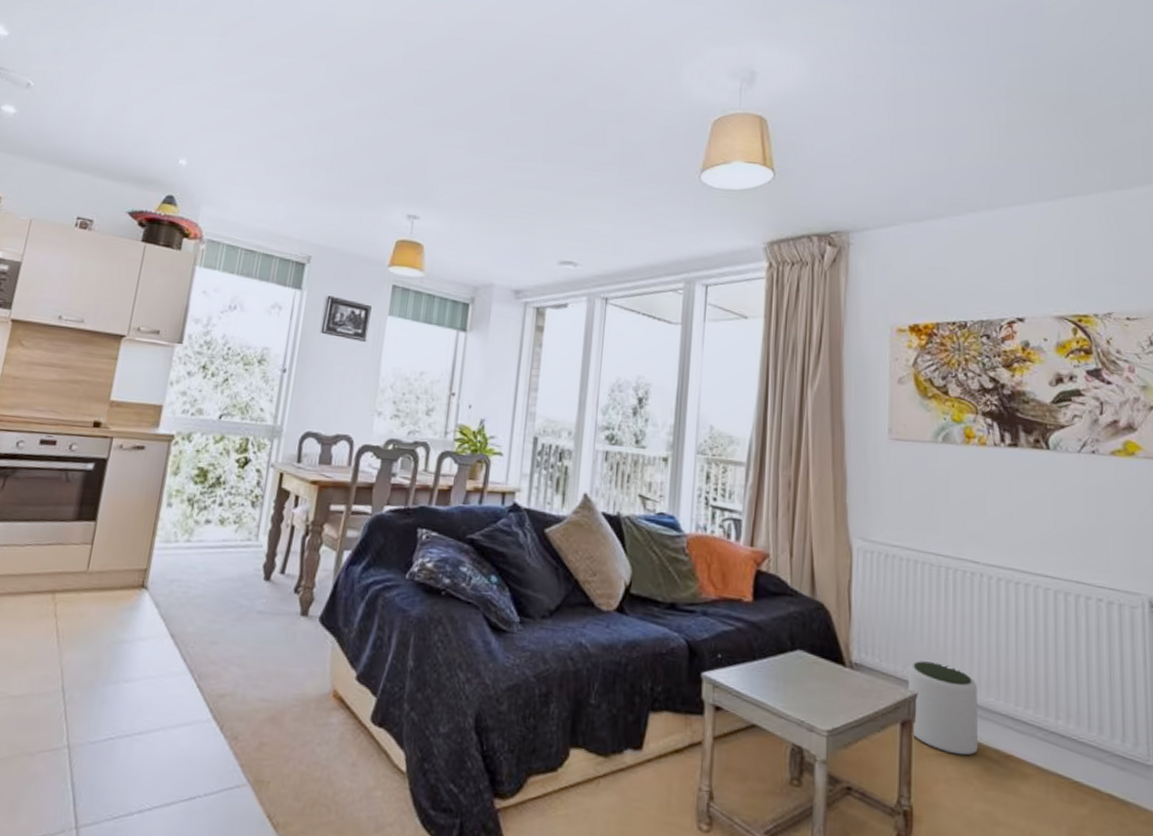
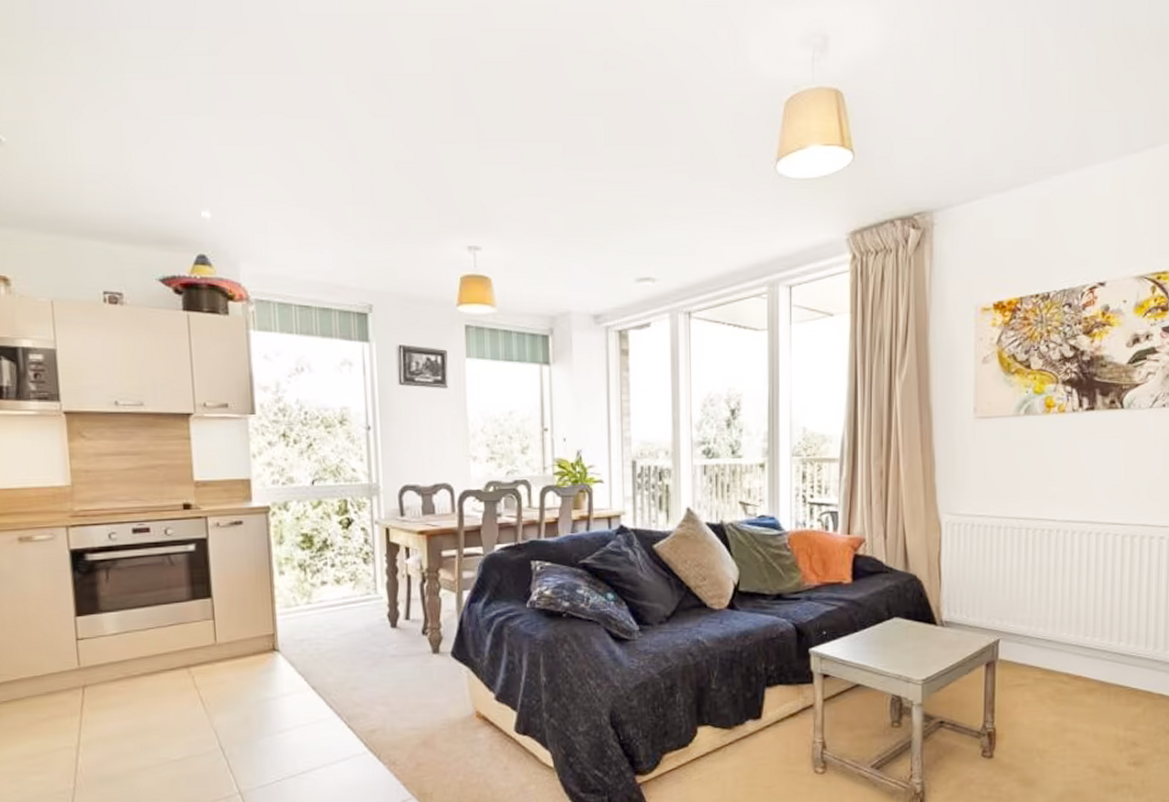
plant pot: present [907,661,977,756] -> none [991,611,1052,683]

